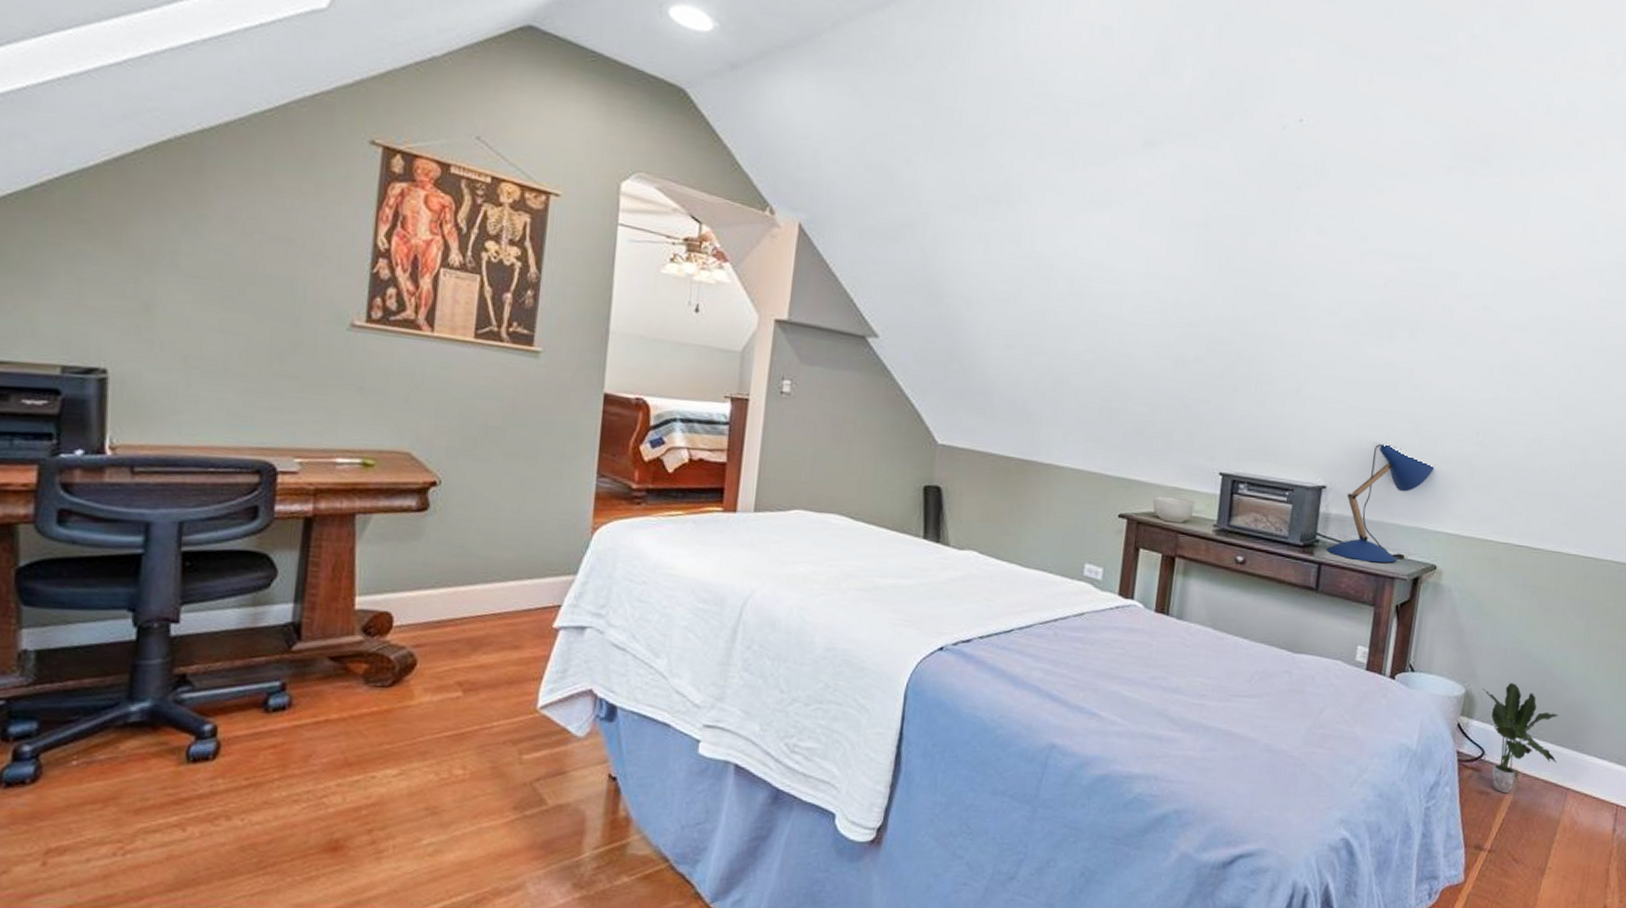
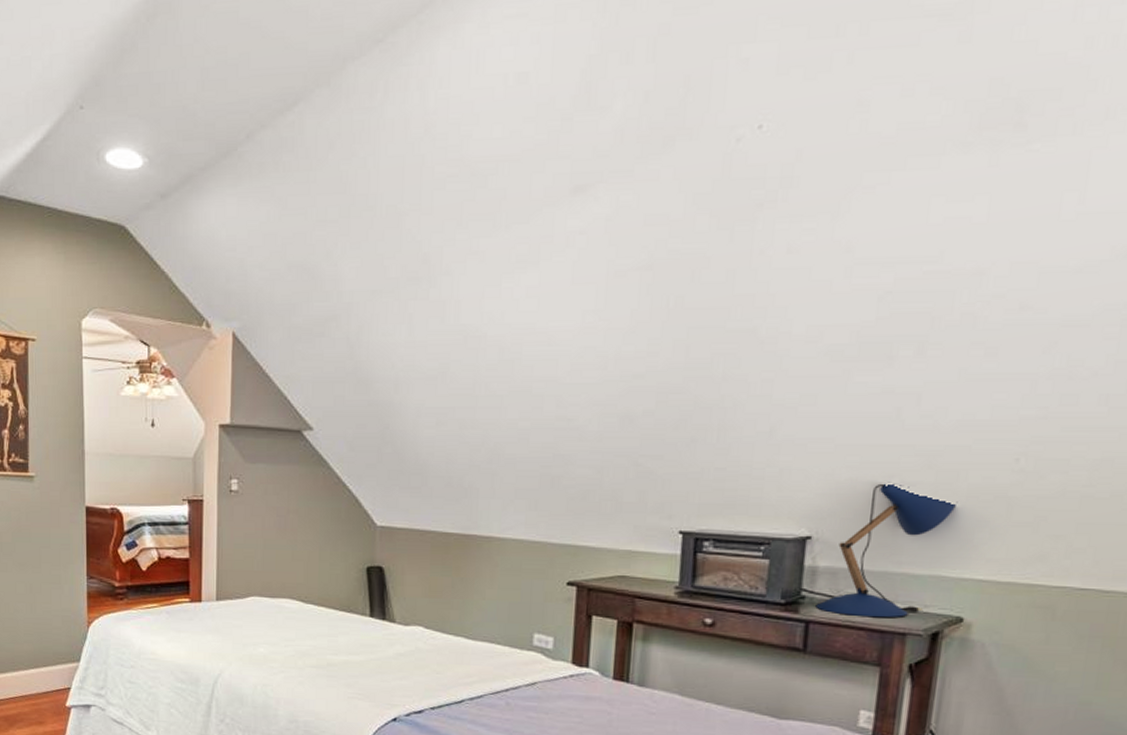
bowl: present [1152,496,1196,524] -> none [603,561,654,589]

